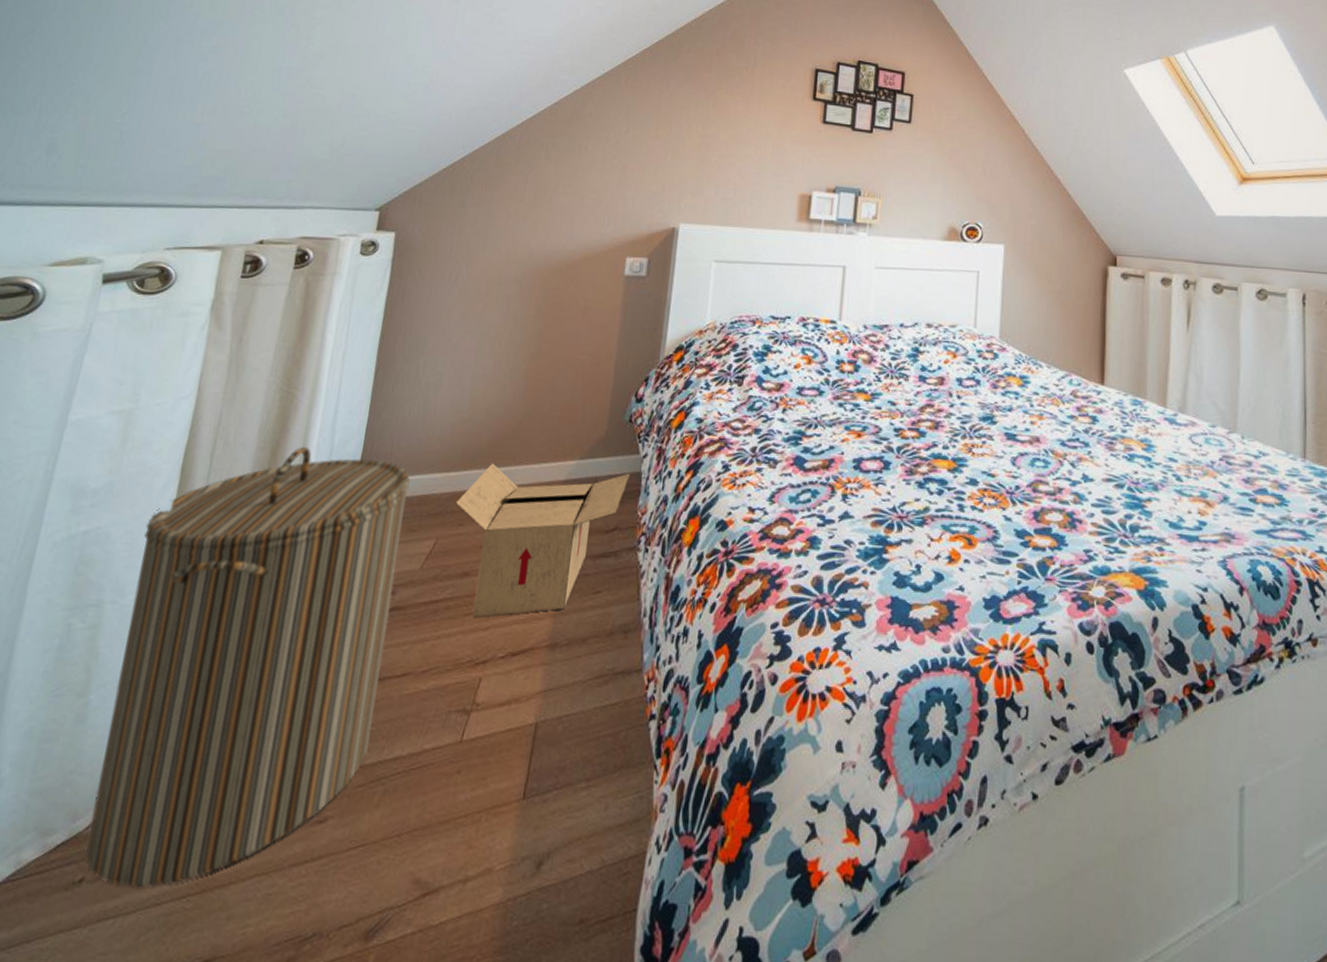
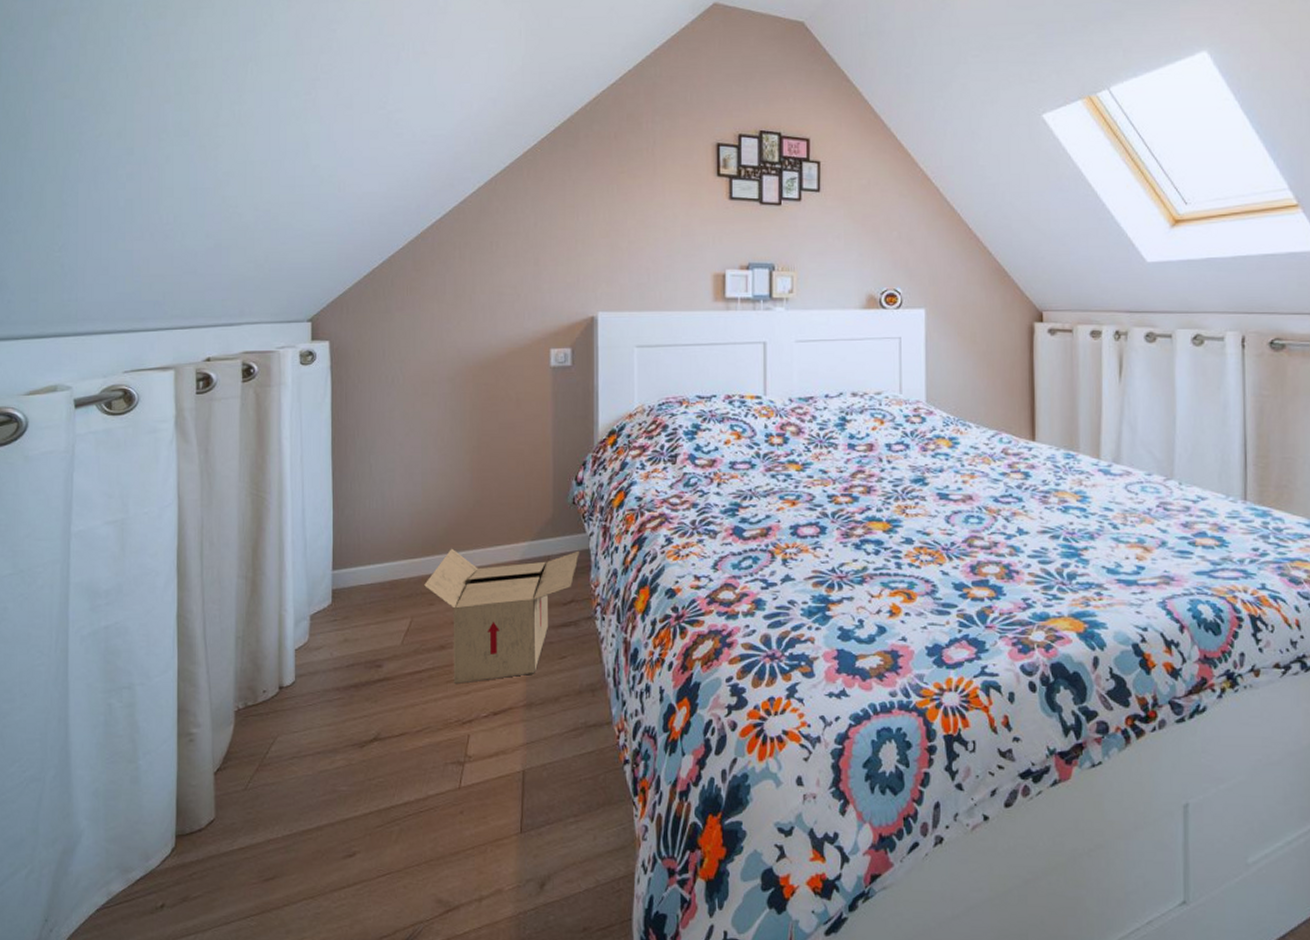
laundry hamper: present [85,446,410,888] -> none [157,543,381,911]

